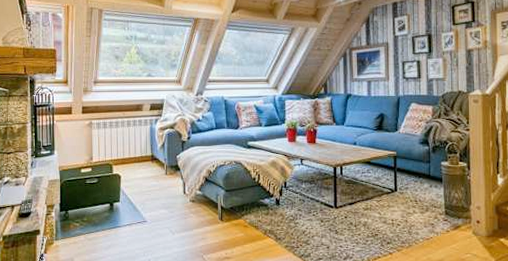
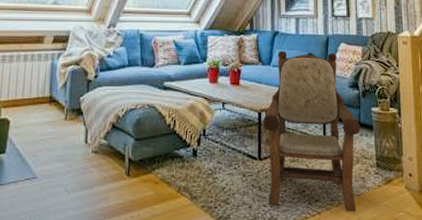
armchair: none [337,111,430,253] -> present [262,50,361,212]

